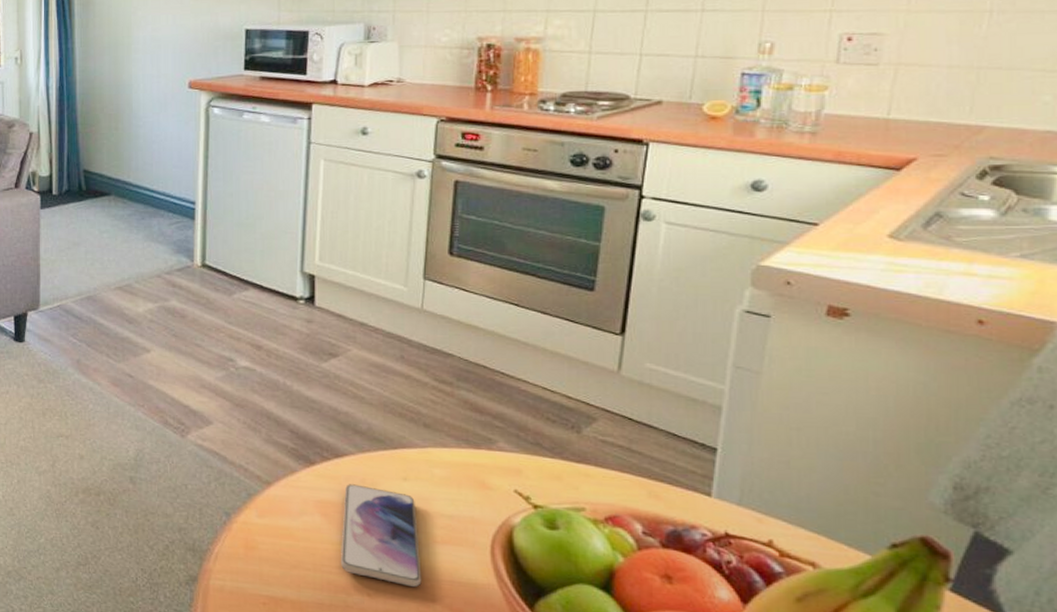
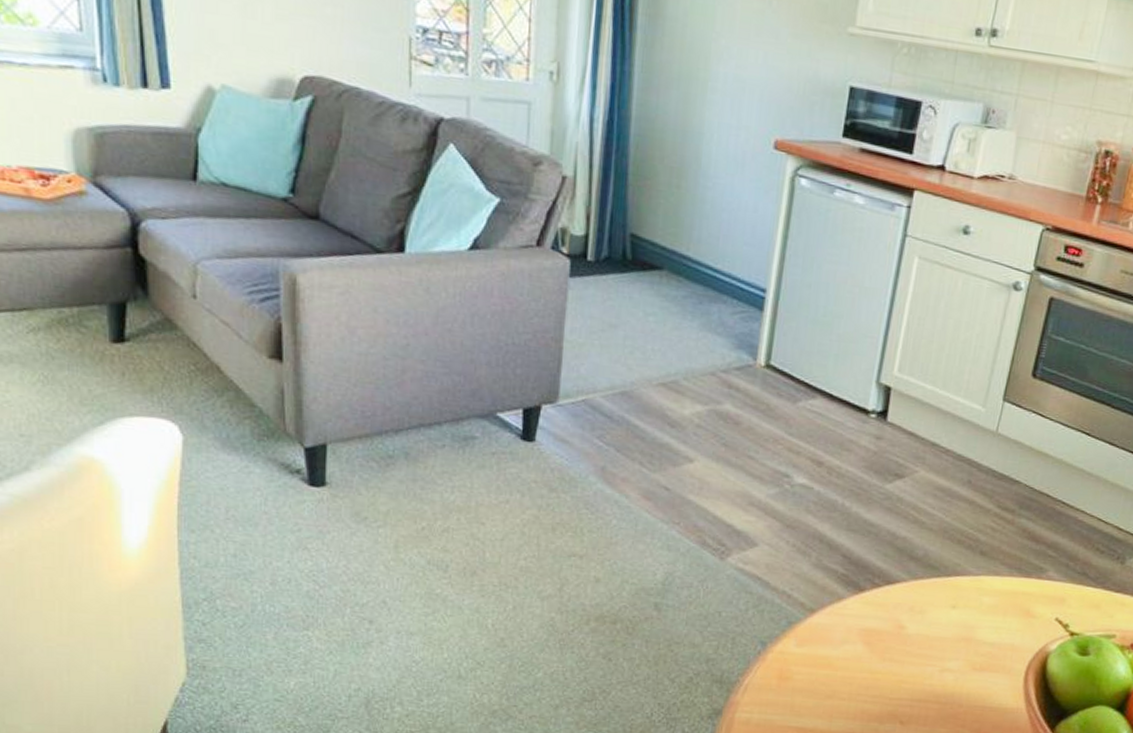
smartphone: present [341,484,422,588] -> none [877,612,960,714]

